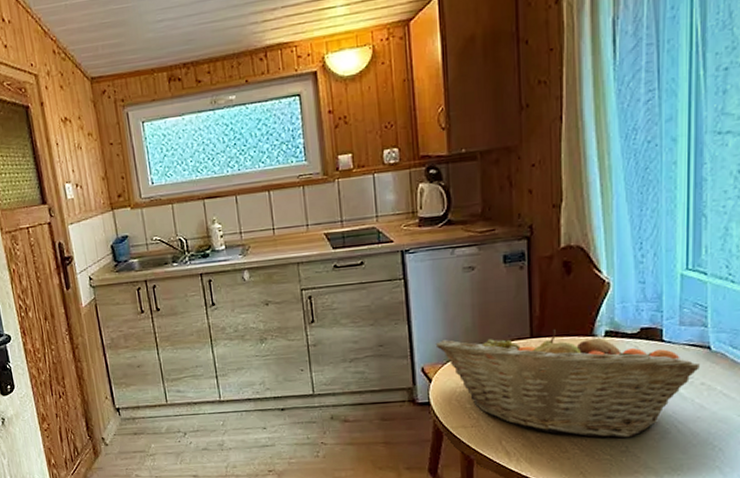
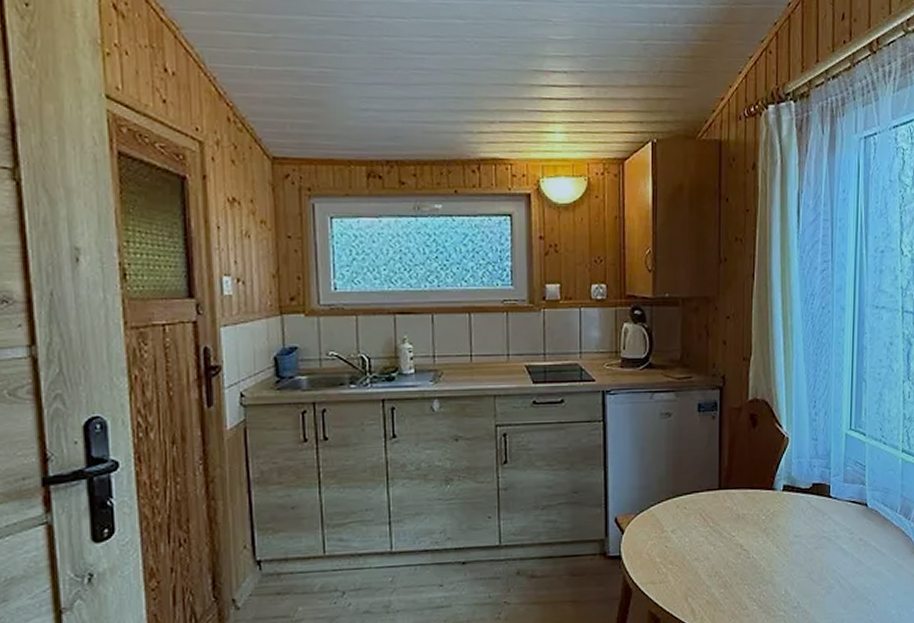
fruit basket: present [435,330,700,438] -> none [630,482,859,594]

